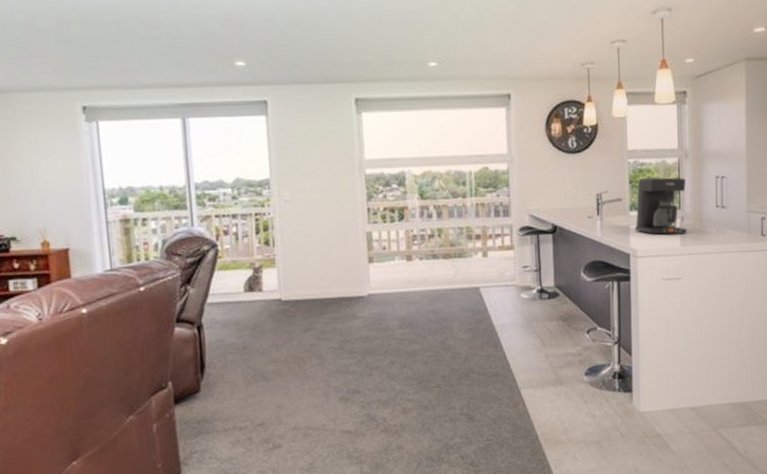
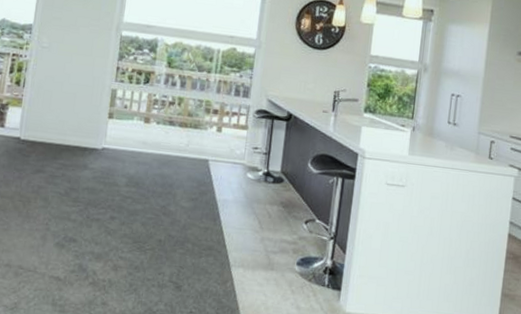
coffee maker: present [634,177,687,235] -> none [366,84,422,144]

